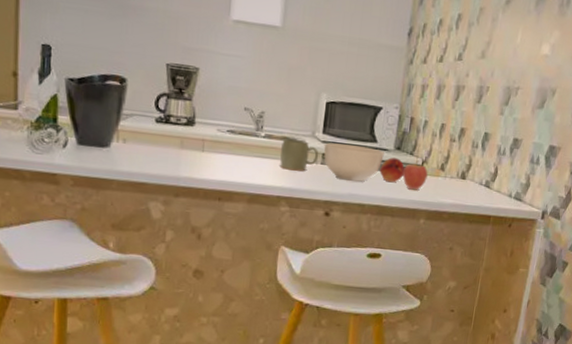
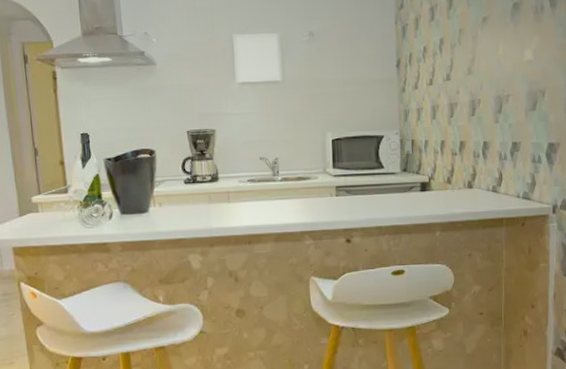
mug: present [280,138,319,172] -> none [297,178,333,207]
bowl: present [323,142,384,182] -> none [336,173,392,208]
fruit: present [379,157,405,183] -> none [390,179,413,203]
fruit: present [402,158,428,190] -> none [412,176,436,206]

